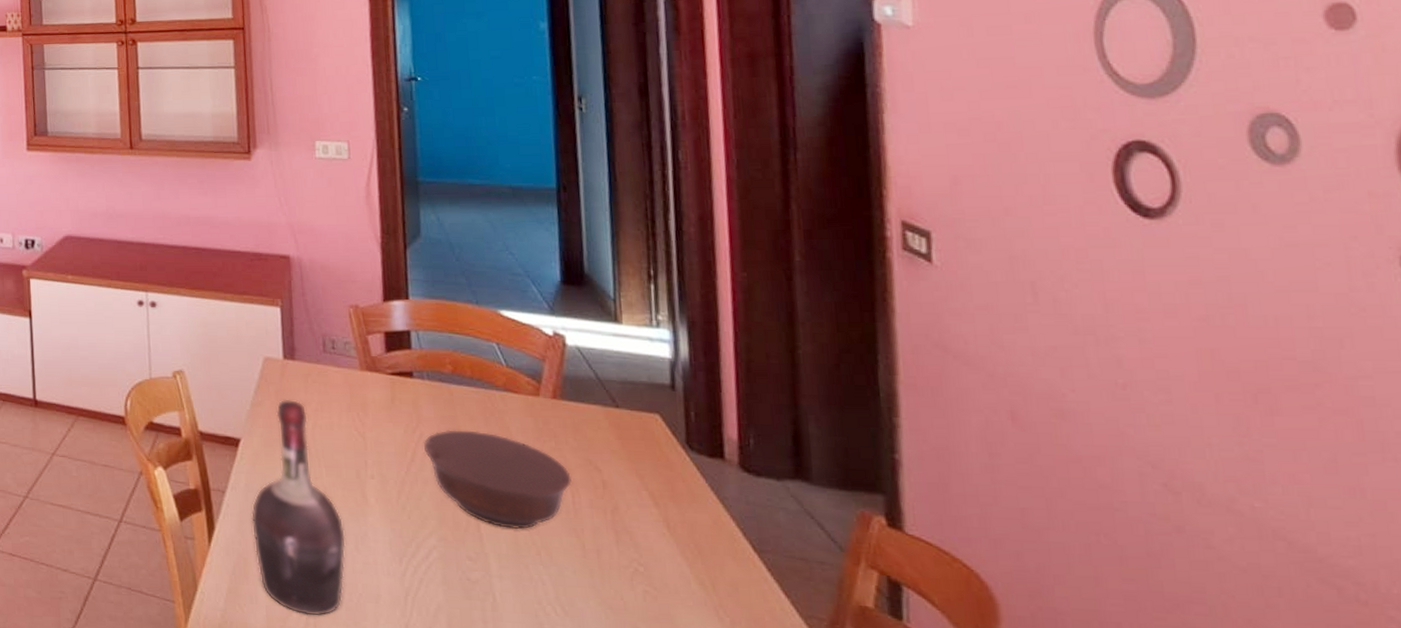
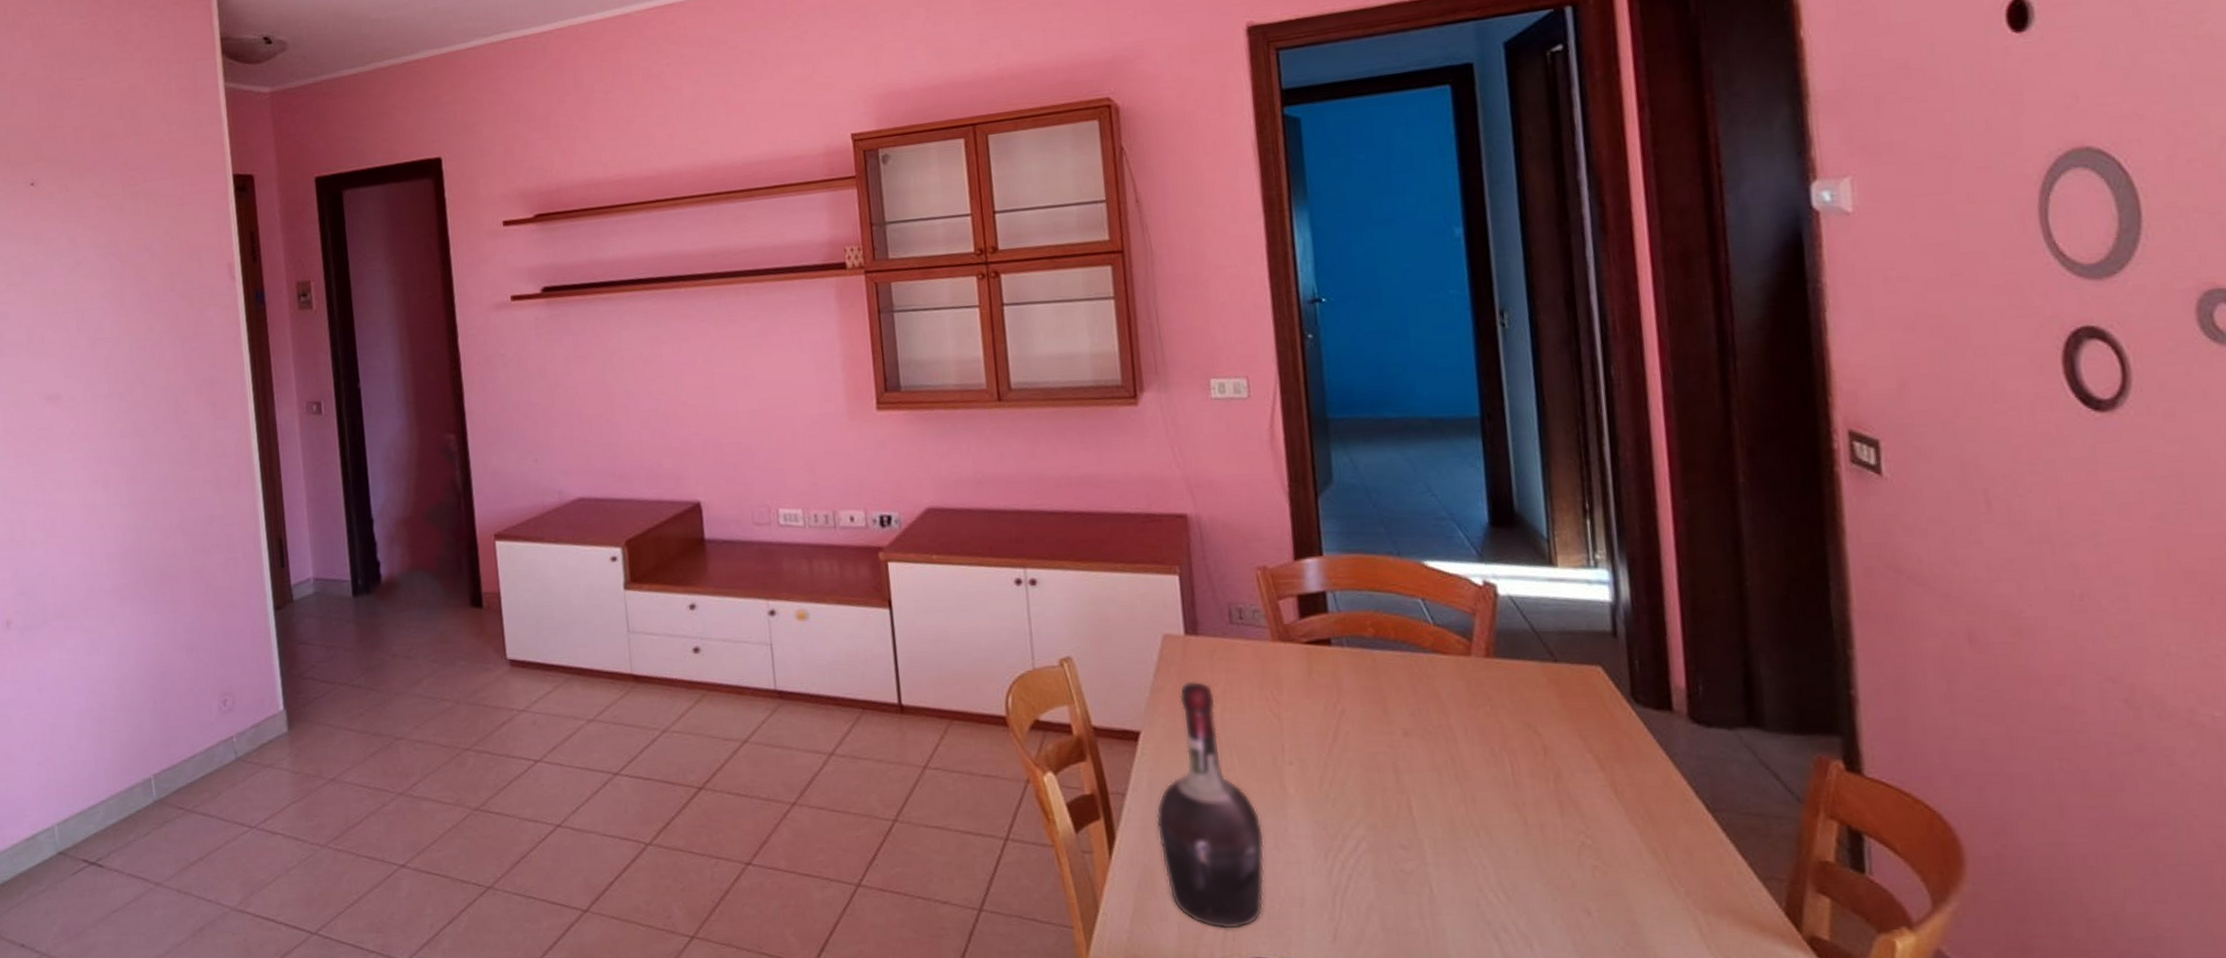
bowl: present [423,430,572,530] -> none [1345,700,1510,810]

